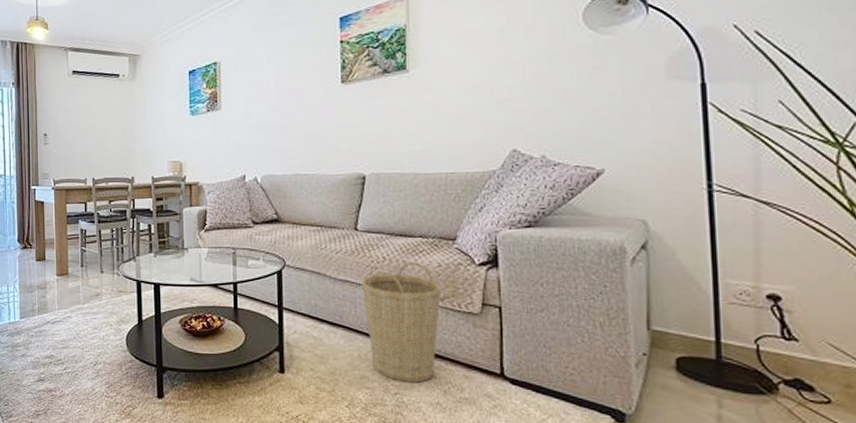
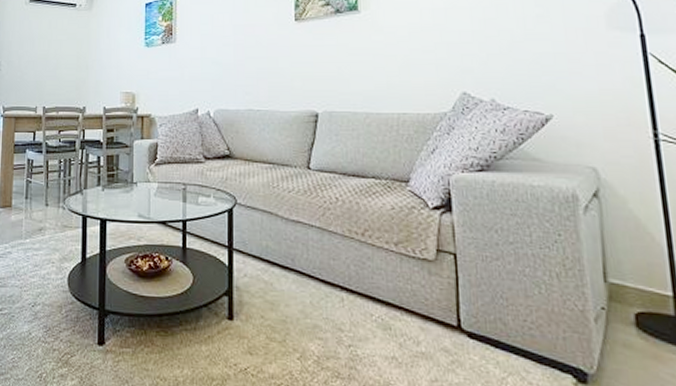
basket: present [360,262,442,383] -> none [313,204,396,334]

